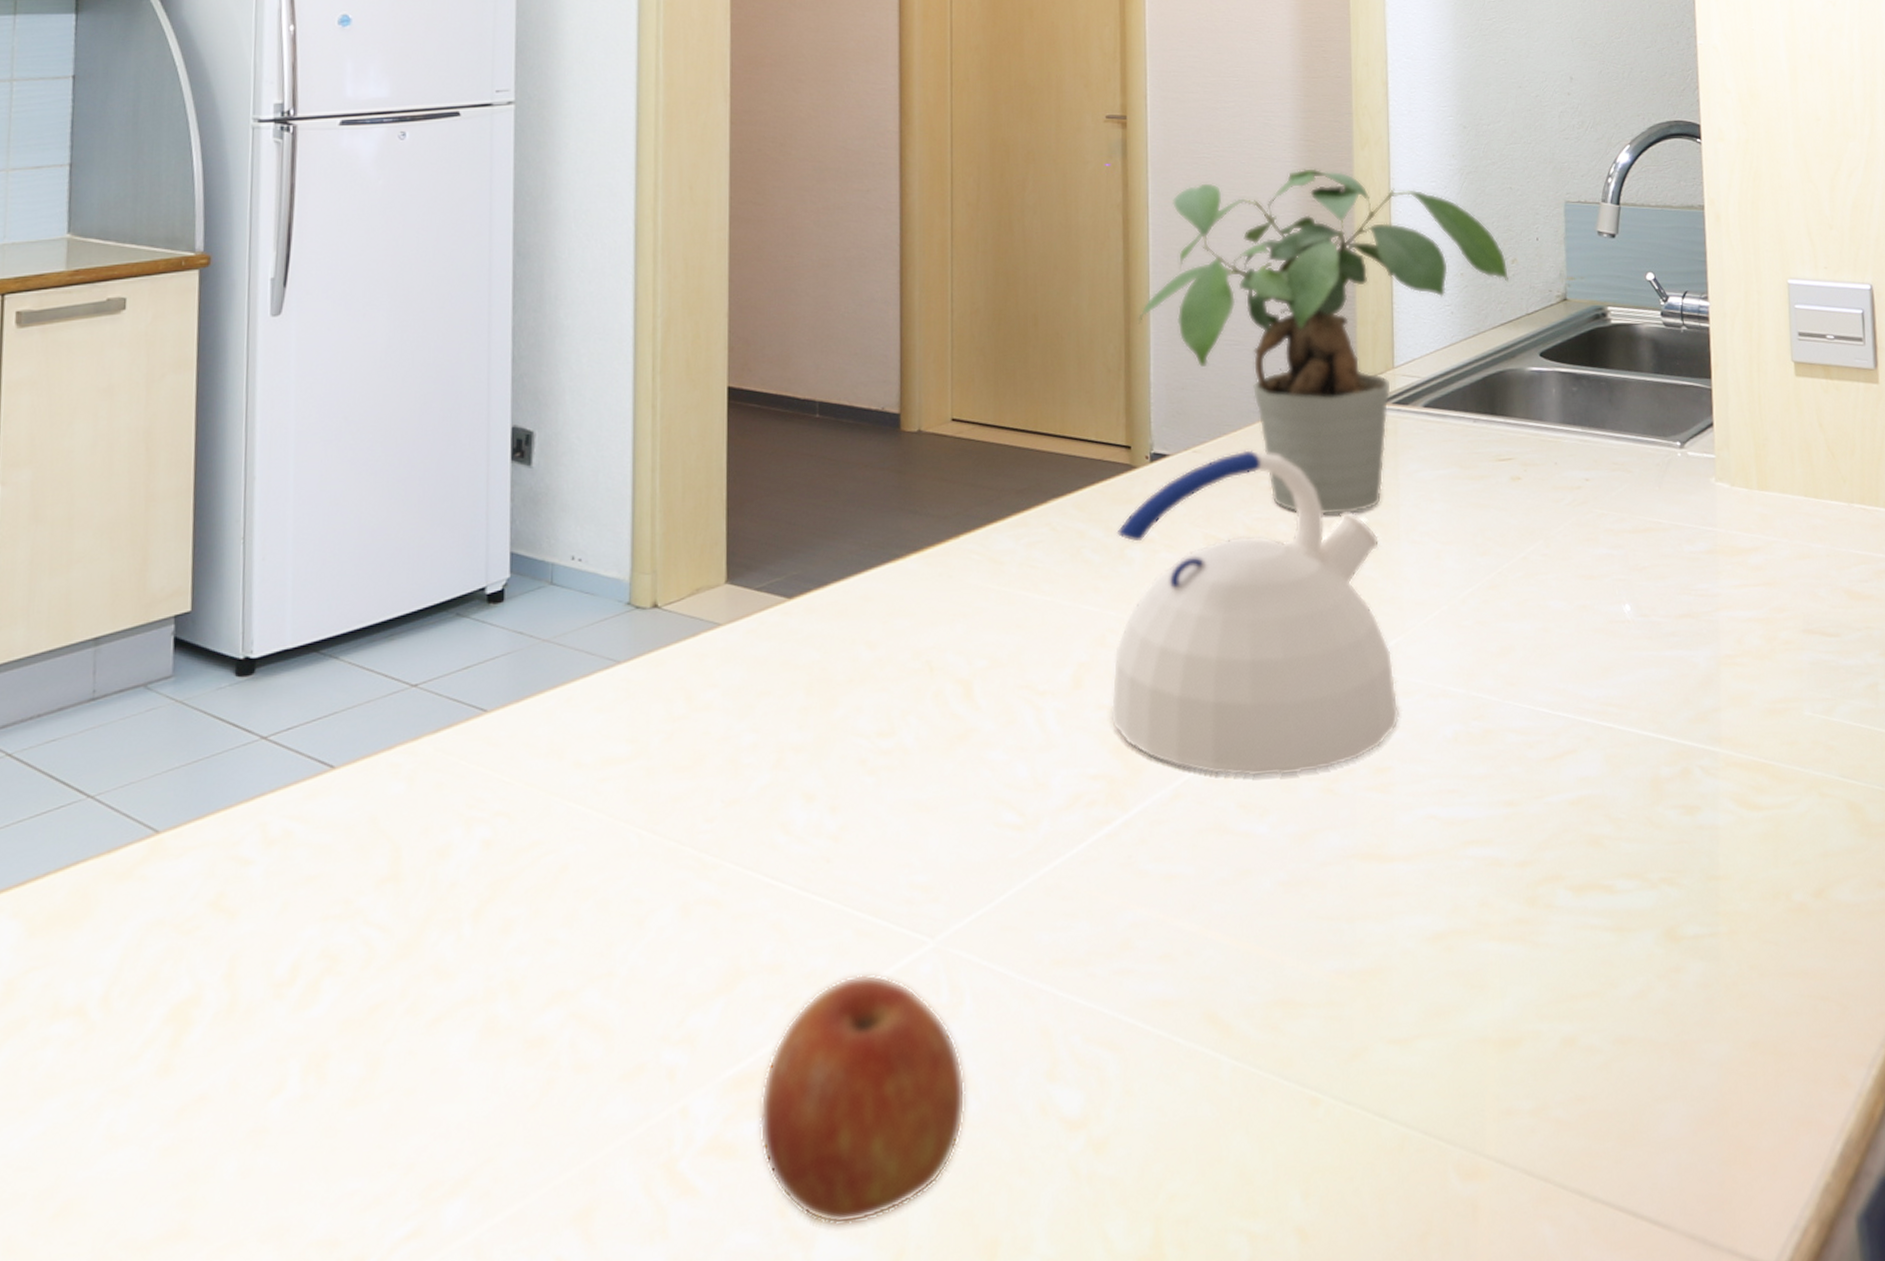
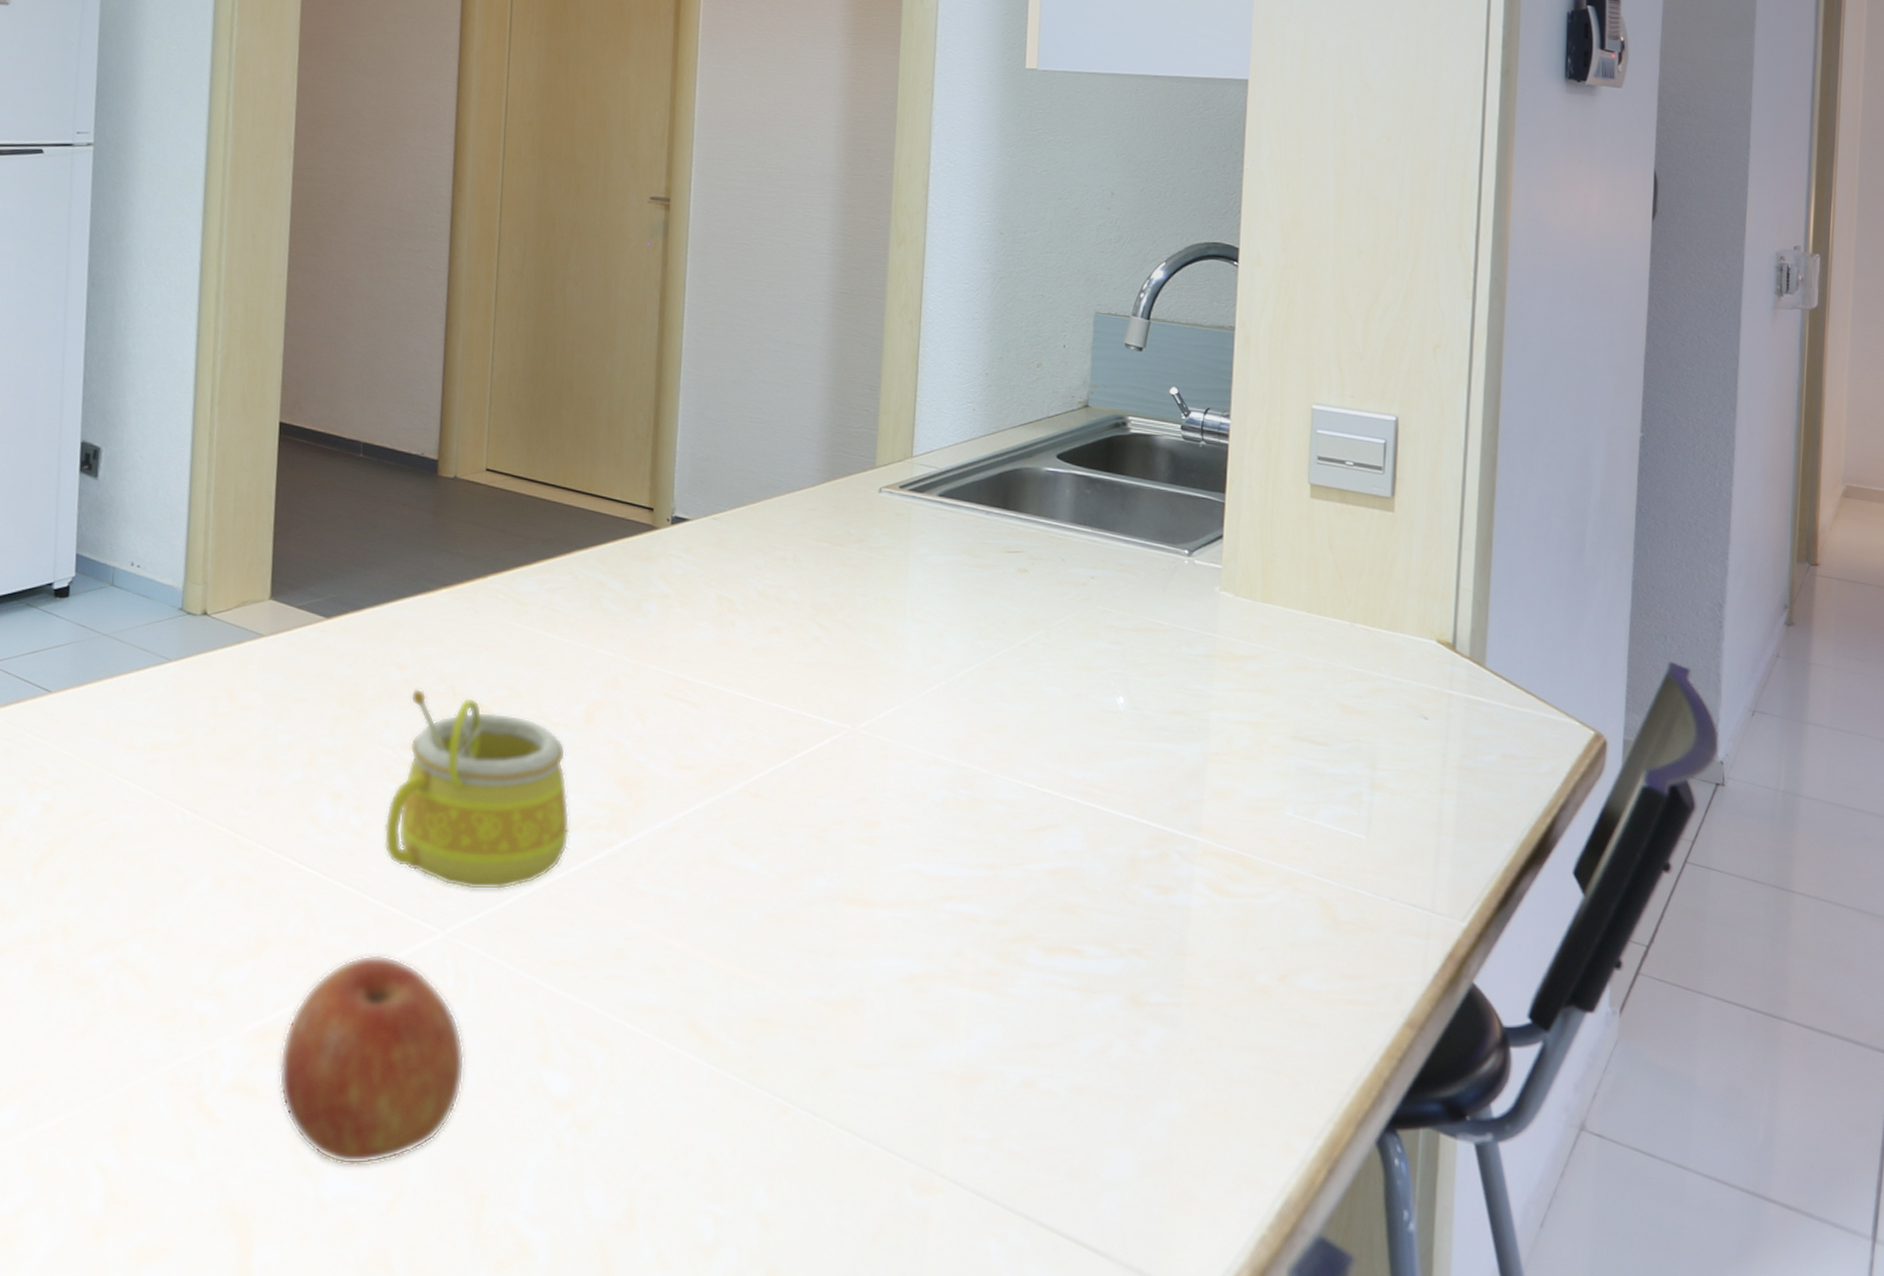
mug: none [863,668,1064,889] -> present [383,689,570,890]
kettle: present [1109,450,1400,777] -> none [617,521,892,820]
potted plant: present [1138,168,1510,516] -> none [669,261,1034,590]

